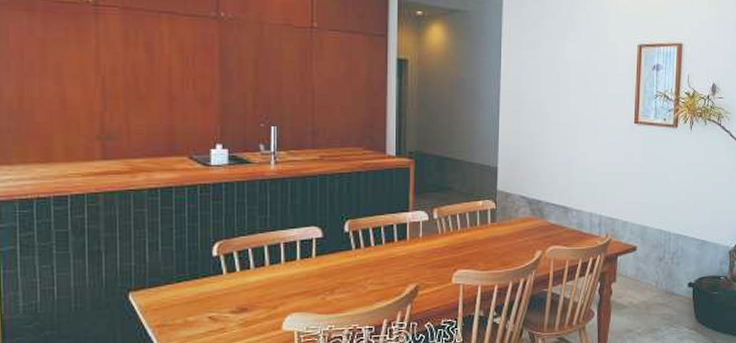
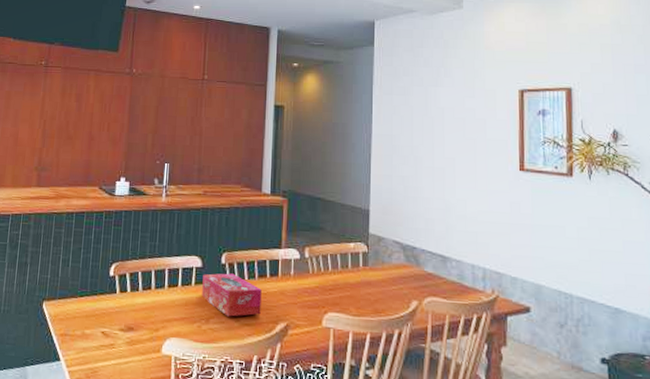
tissue box: none [324,241,389,285] -> present [202,273,262,317]

